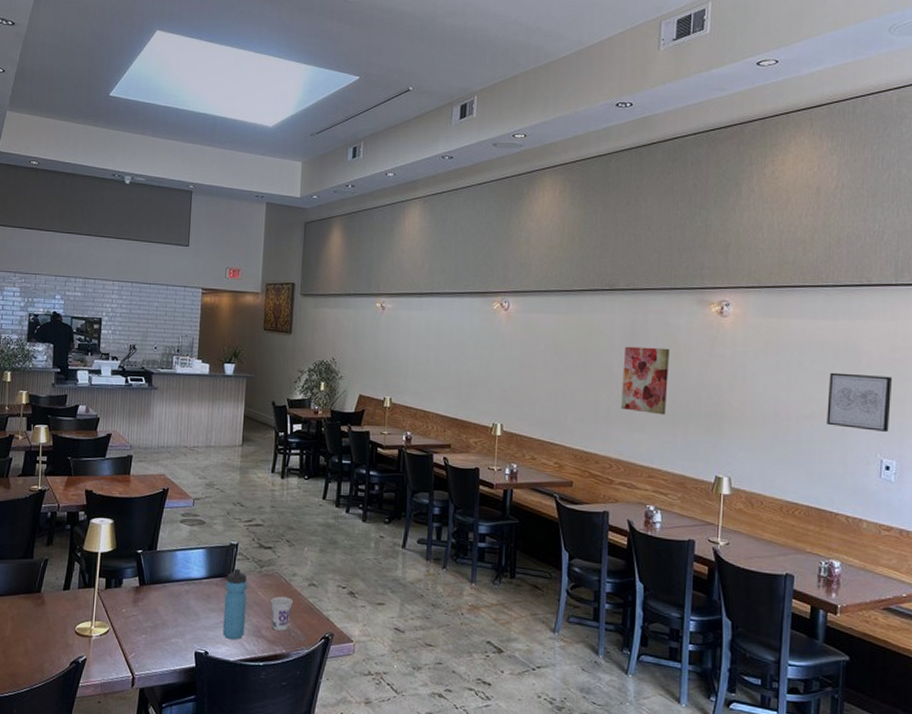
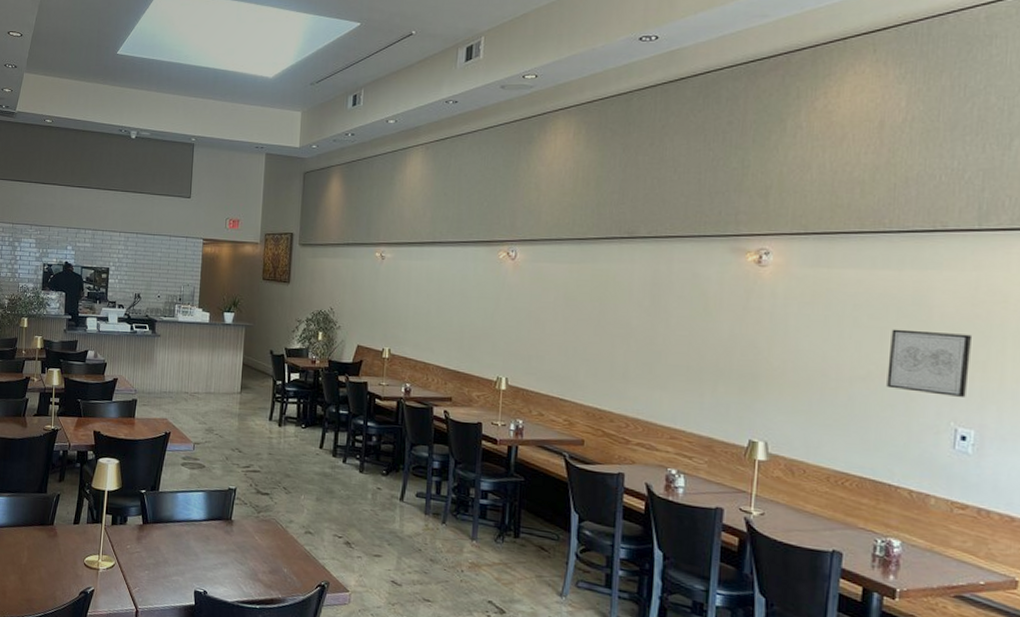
water bottle: present [222,568,247,640] -> none [221,512,245,582]
cup: present [271,596,293,631] -> none [267,542,289,576]
wall art: present [620,346,669,415] -> none [639,298,697,373]

